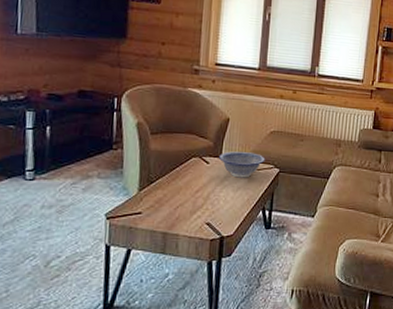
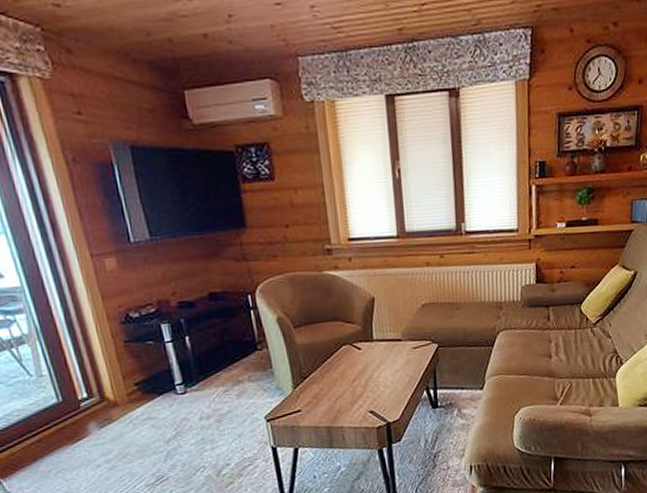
decorative bowl: present [218,151,265,178] -> none [369,330,421,360]

